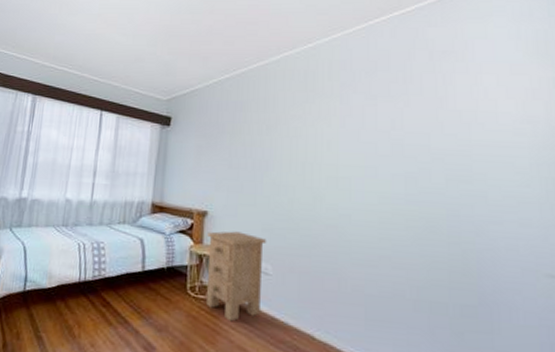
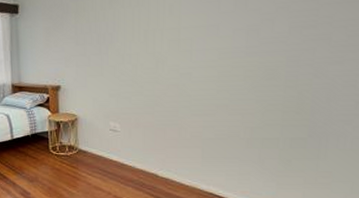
nightstand: present [206,231,267,322] -> none [62,99,115,170]

